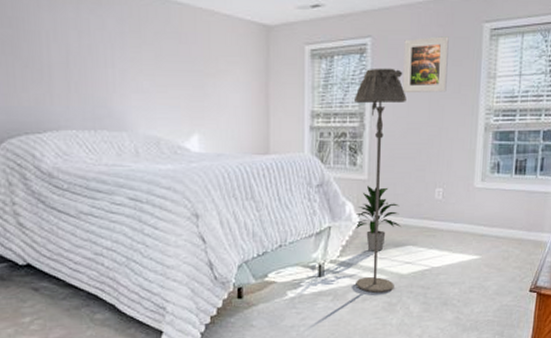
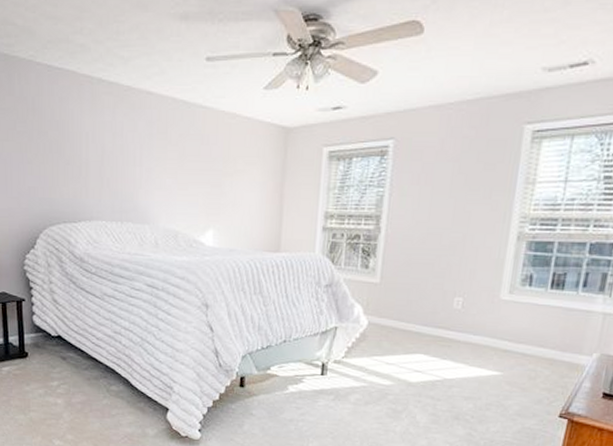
indoor plant: present [354,186,402,251] -> none [362,290,413,356]
floor lamp: present [355,68,406,294] -> none [359,170,429,399]
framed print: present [402,36,449,94] -> none [424,138,482,198]

